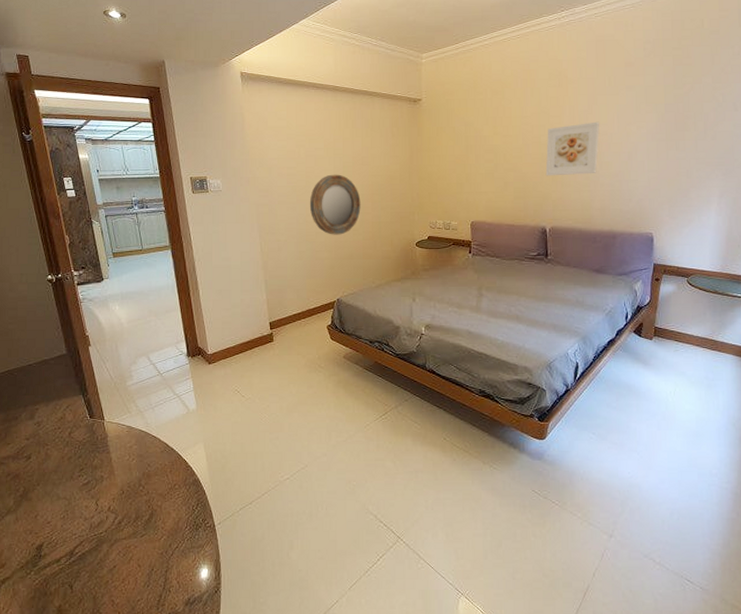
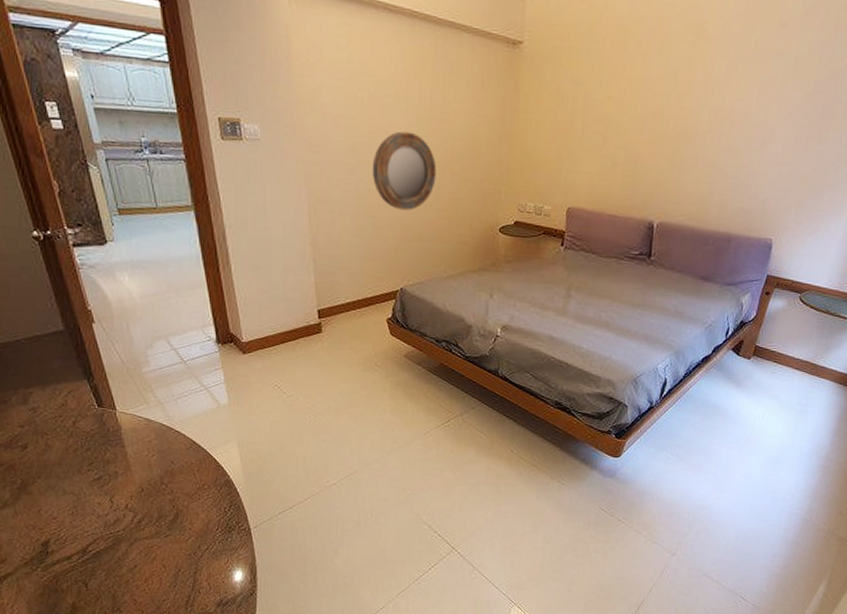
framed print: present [545,121,600,176] -> none [662,95,736,162]

